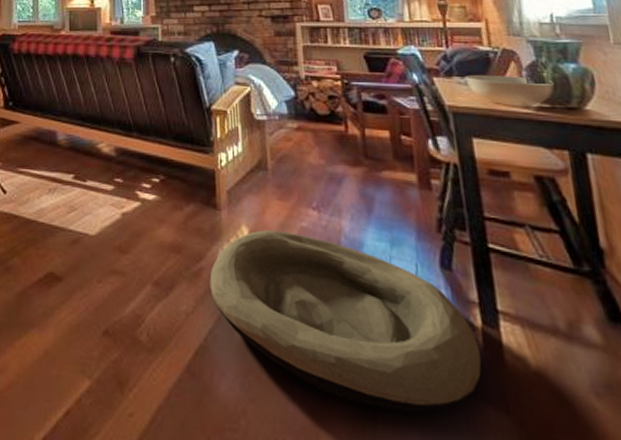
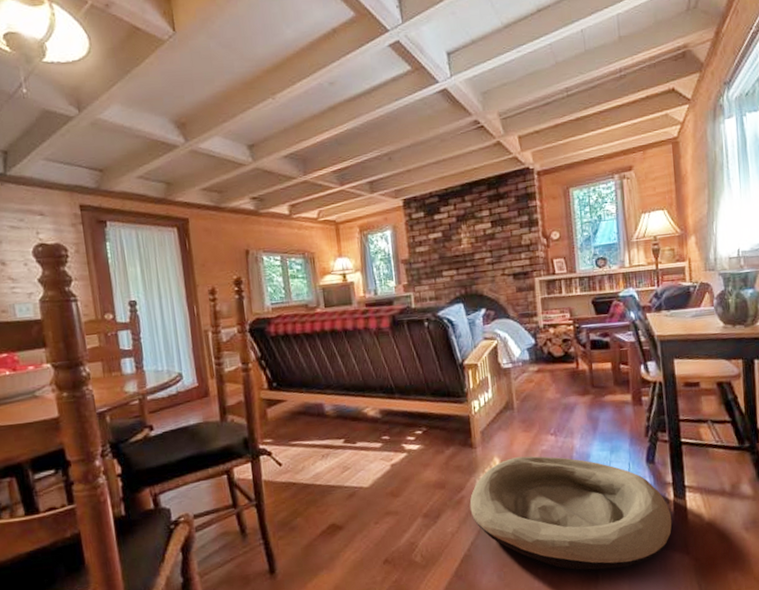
bowl: present [465,75,555,107] -> none [671,304,737,330]

